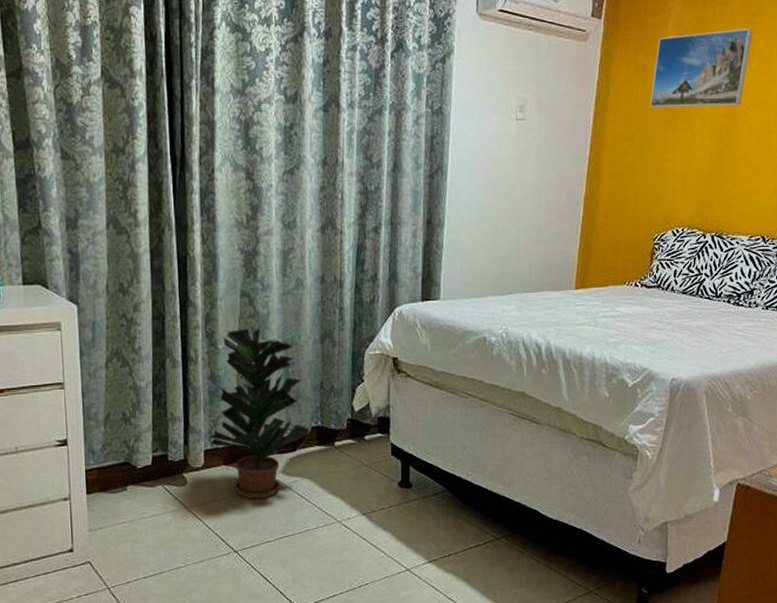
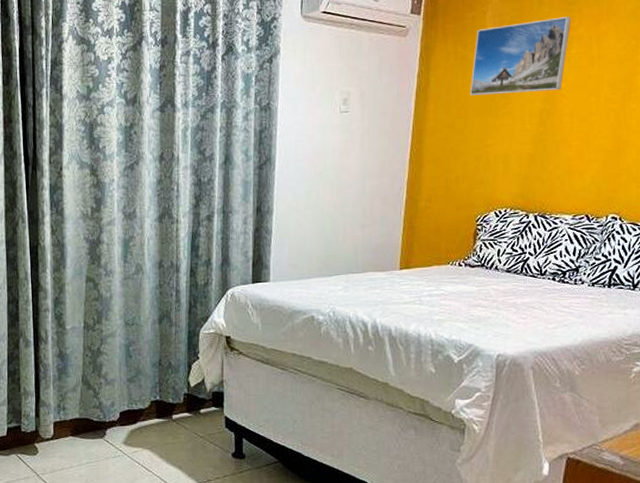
potted plant: present [209,329,310,499] -> none [58,311,150,468]

